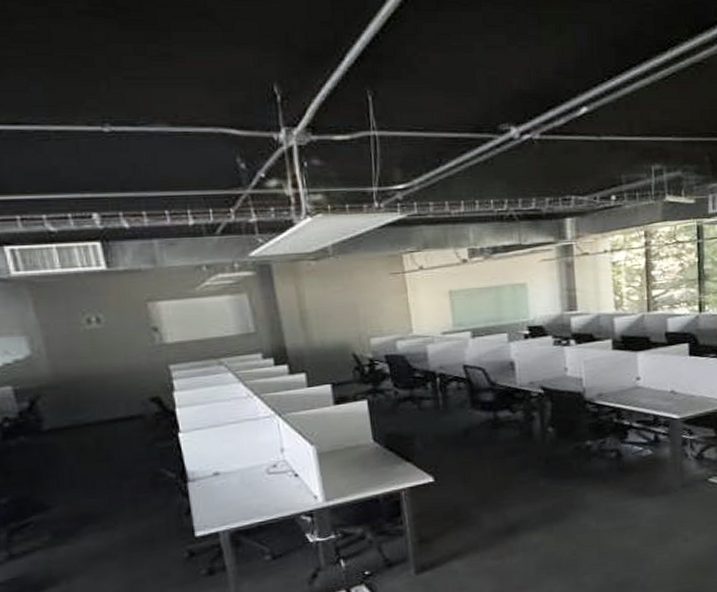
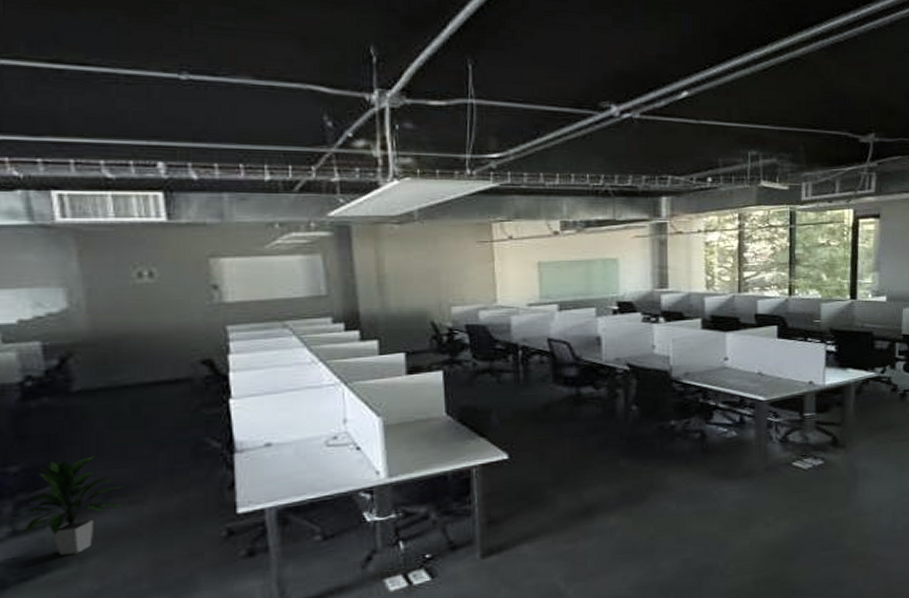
indoor plant: none [12,487,98,575] -> present [19,456,124,555]

